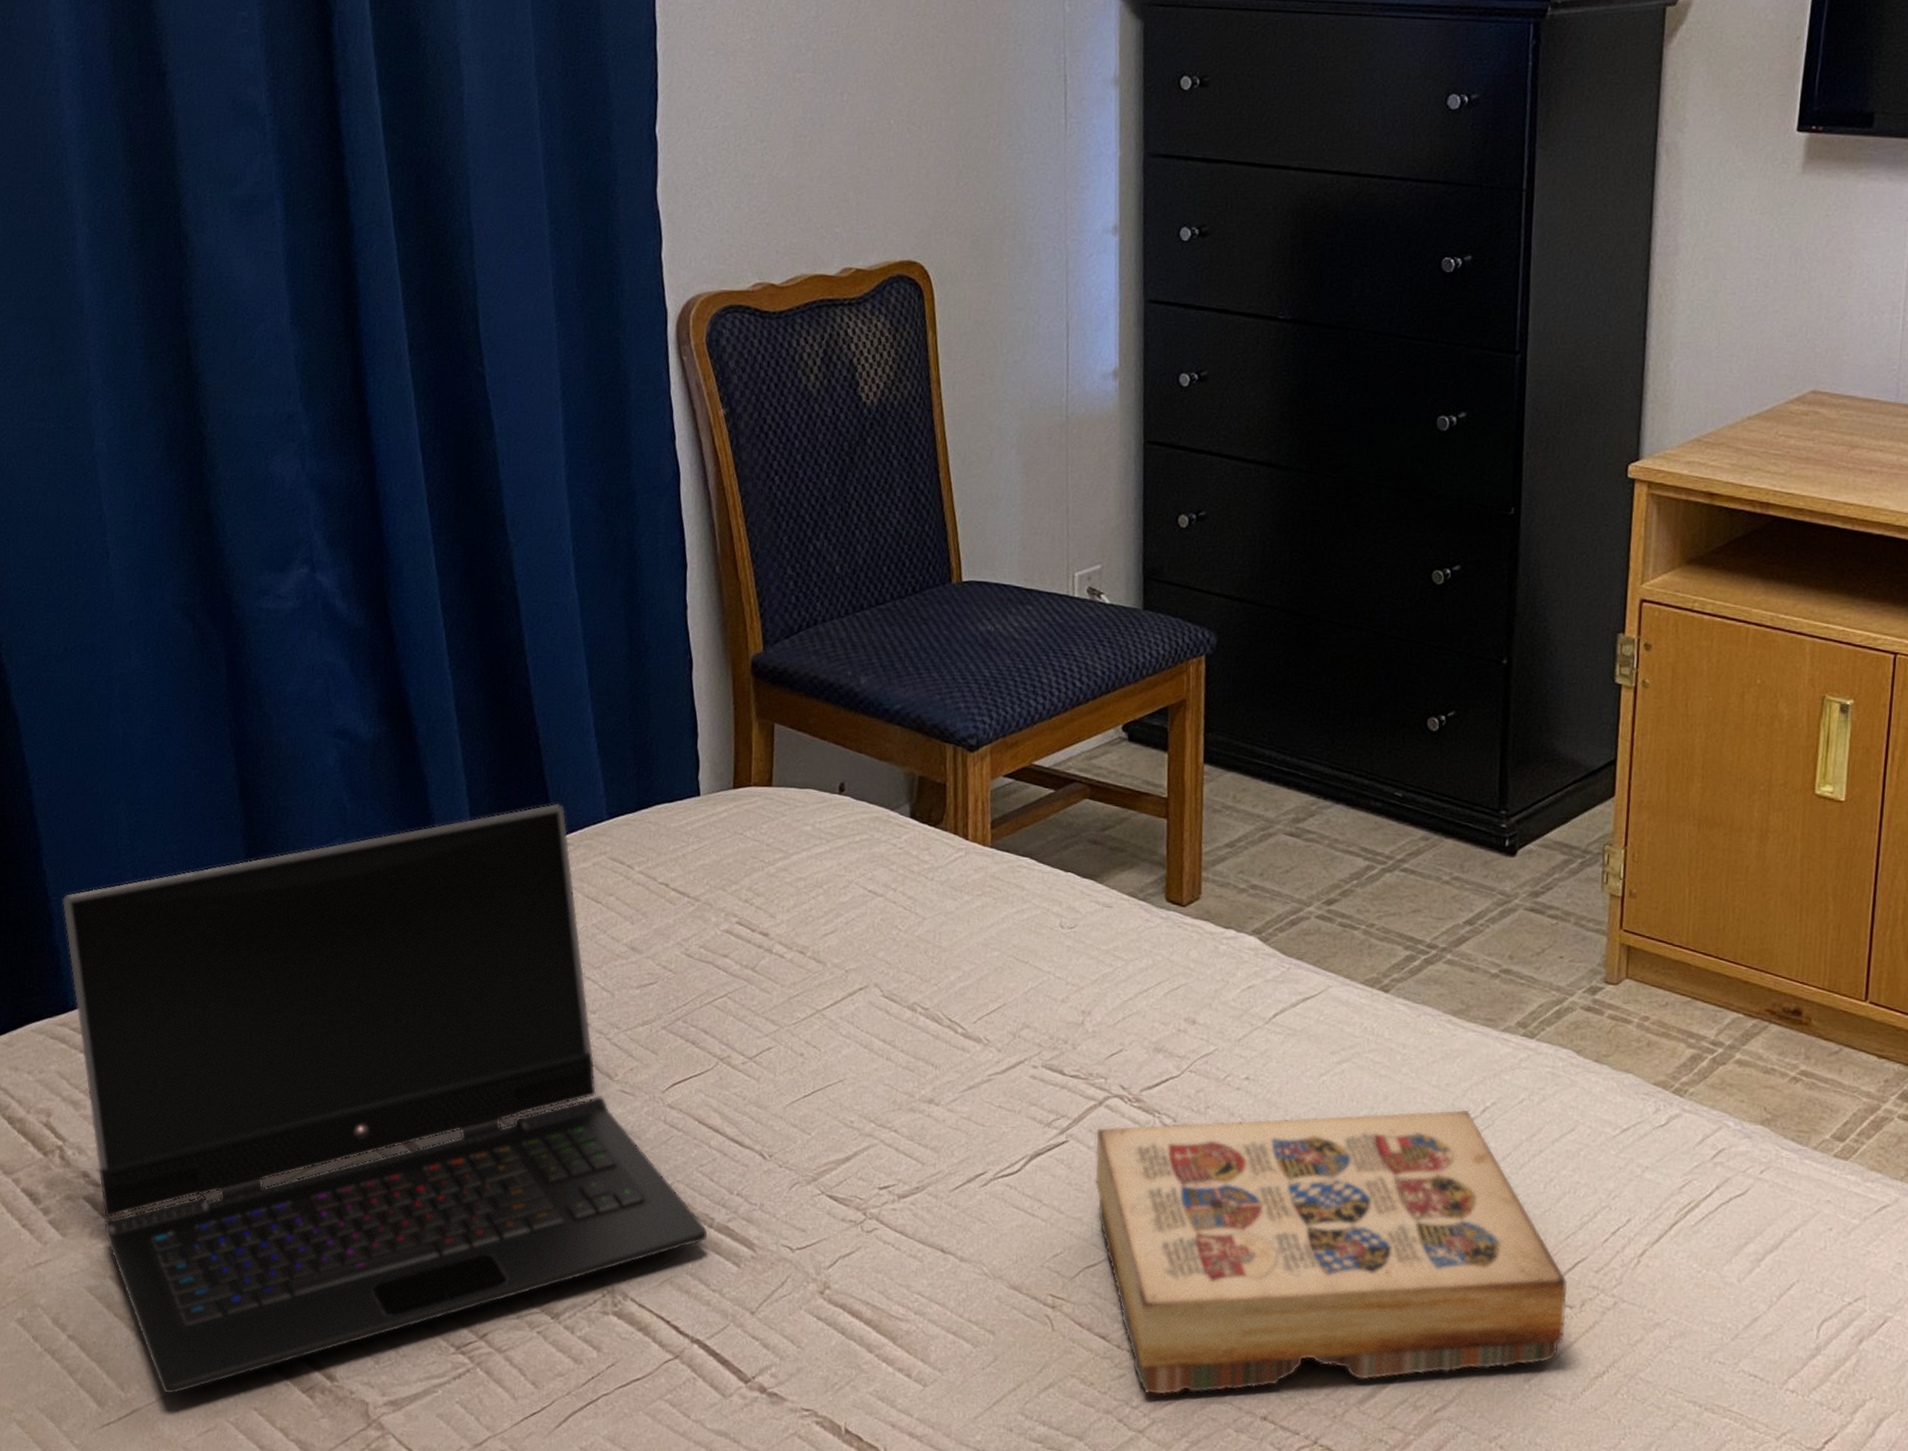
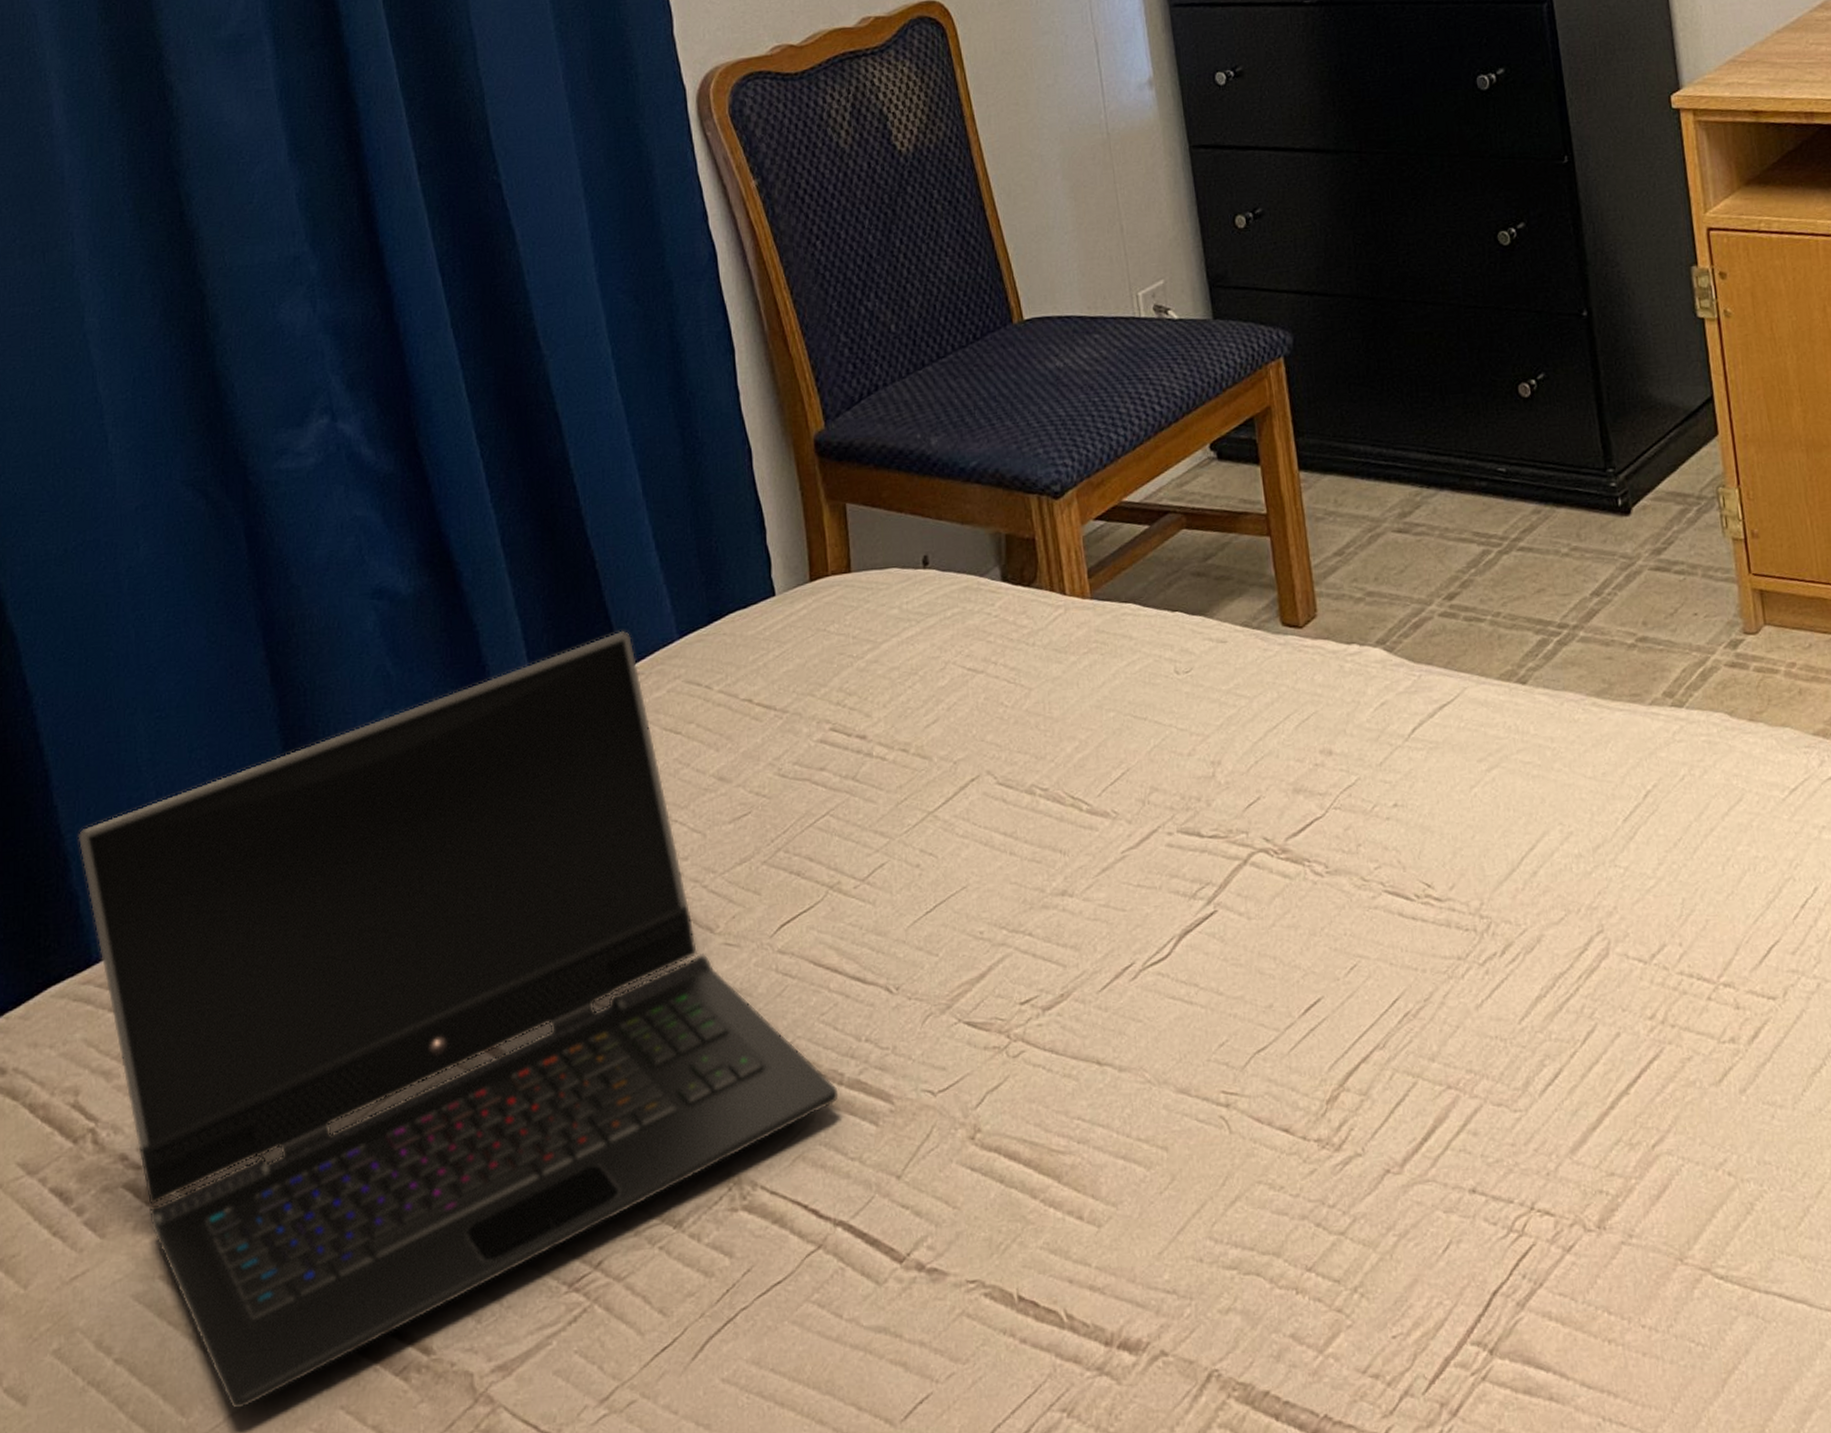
book: present [1095,1109,1567,1395] -> none [1245,798,1772,1188]

